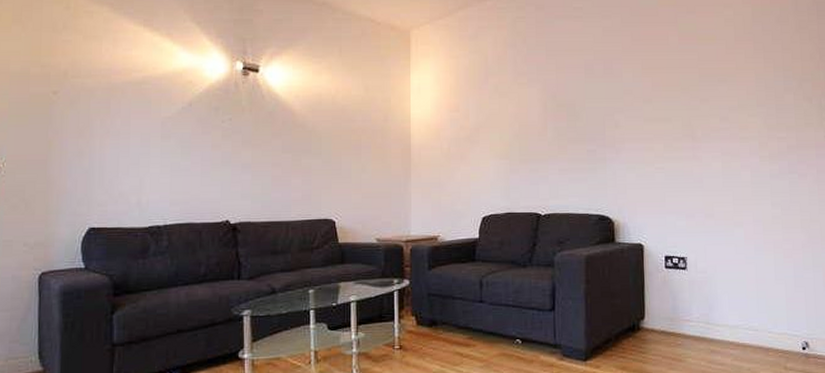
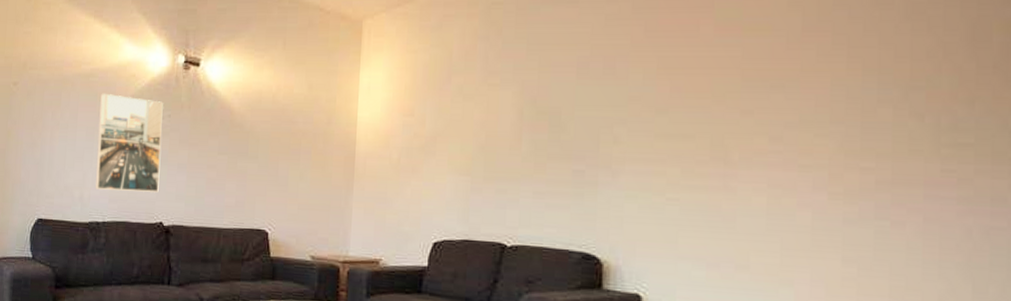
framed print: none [153,99,224,194] -> present [95,93,163,192]

